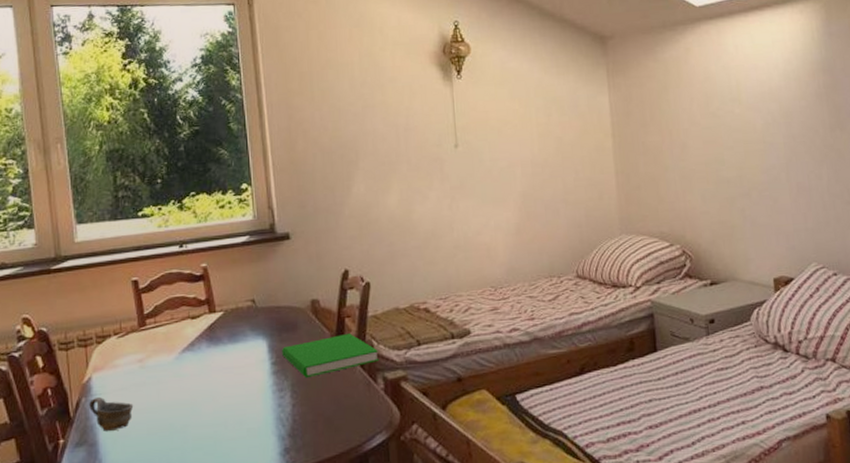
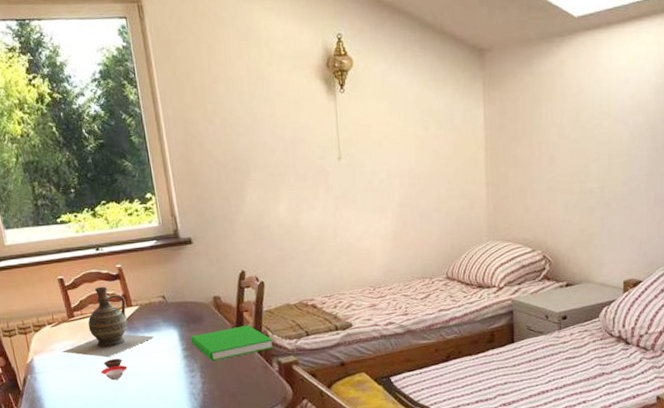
cup: present [89,396,134,433] -> none [34,374,71,403]
ceramic jug: none [126,289,238,375] -> present [61,286,154,358]
bowl: none [171,375,204,404] -> present [100,358,128,381]

